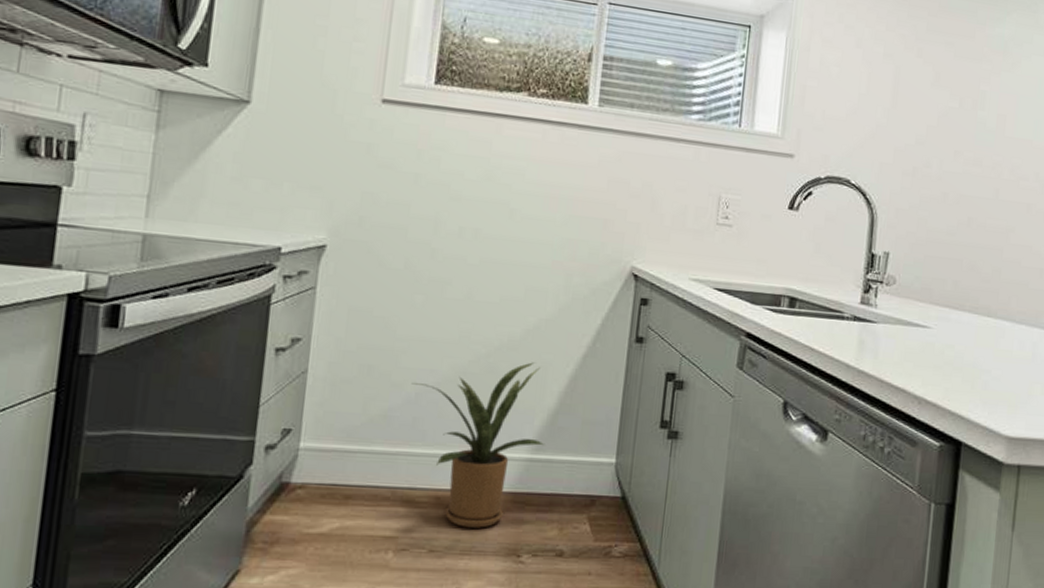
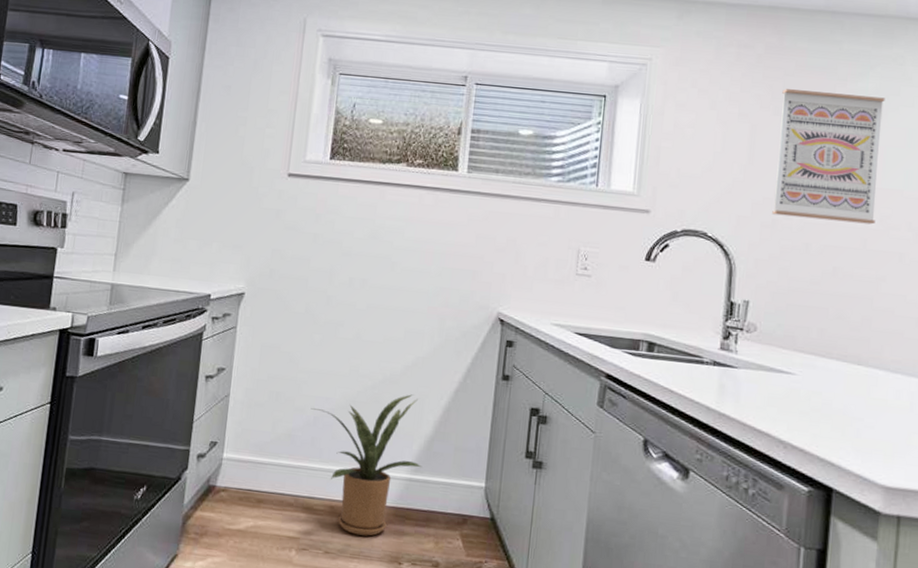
wall art: none [913,30,1019,175] -> present [772,89,885,225]

